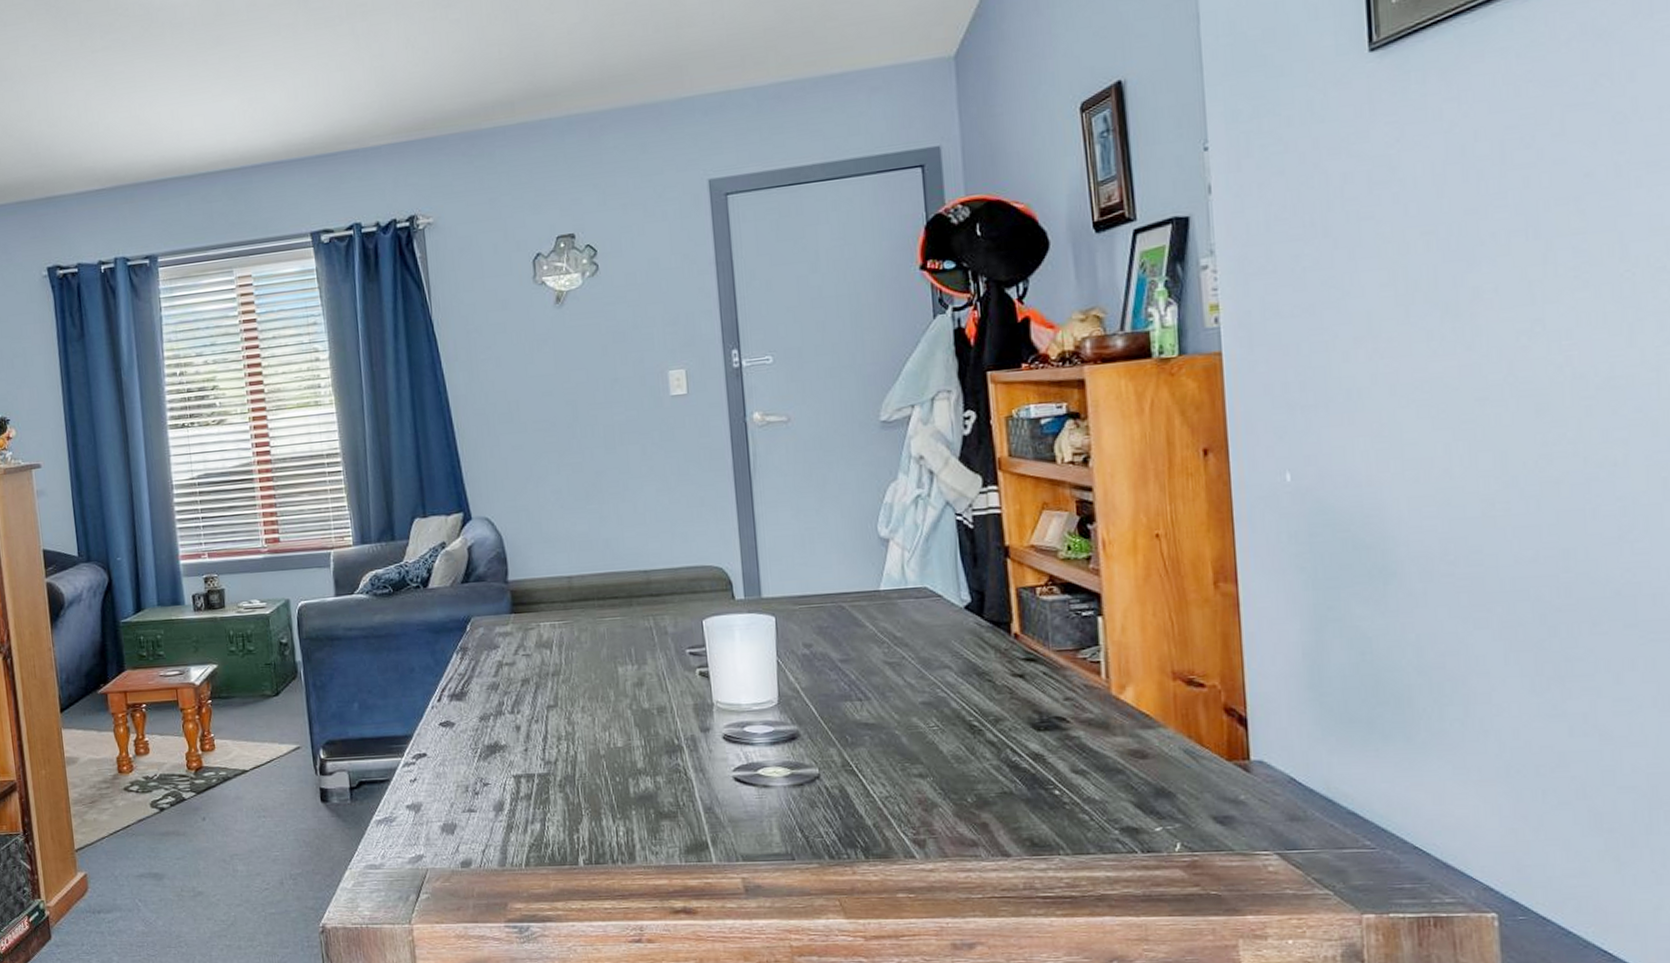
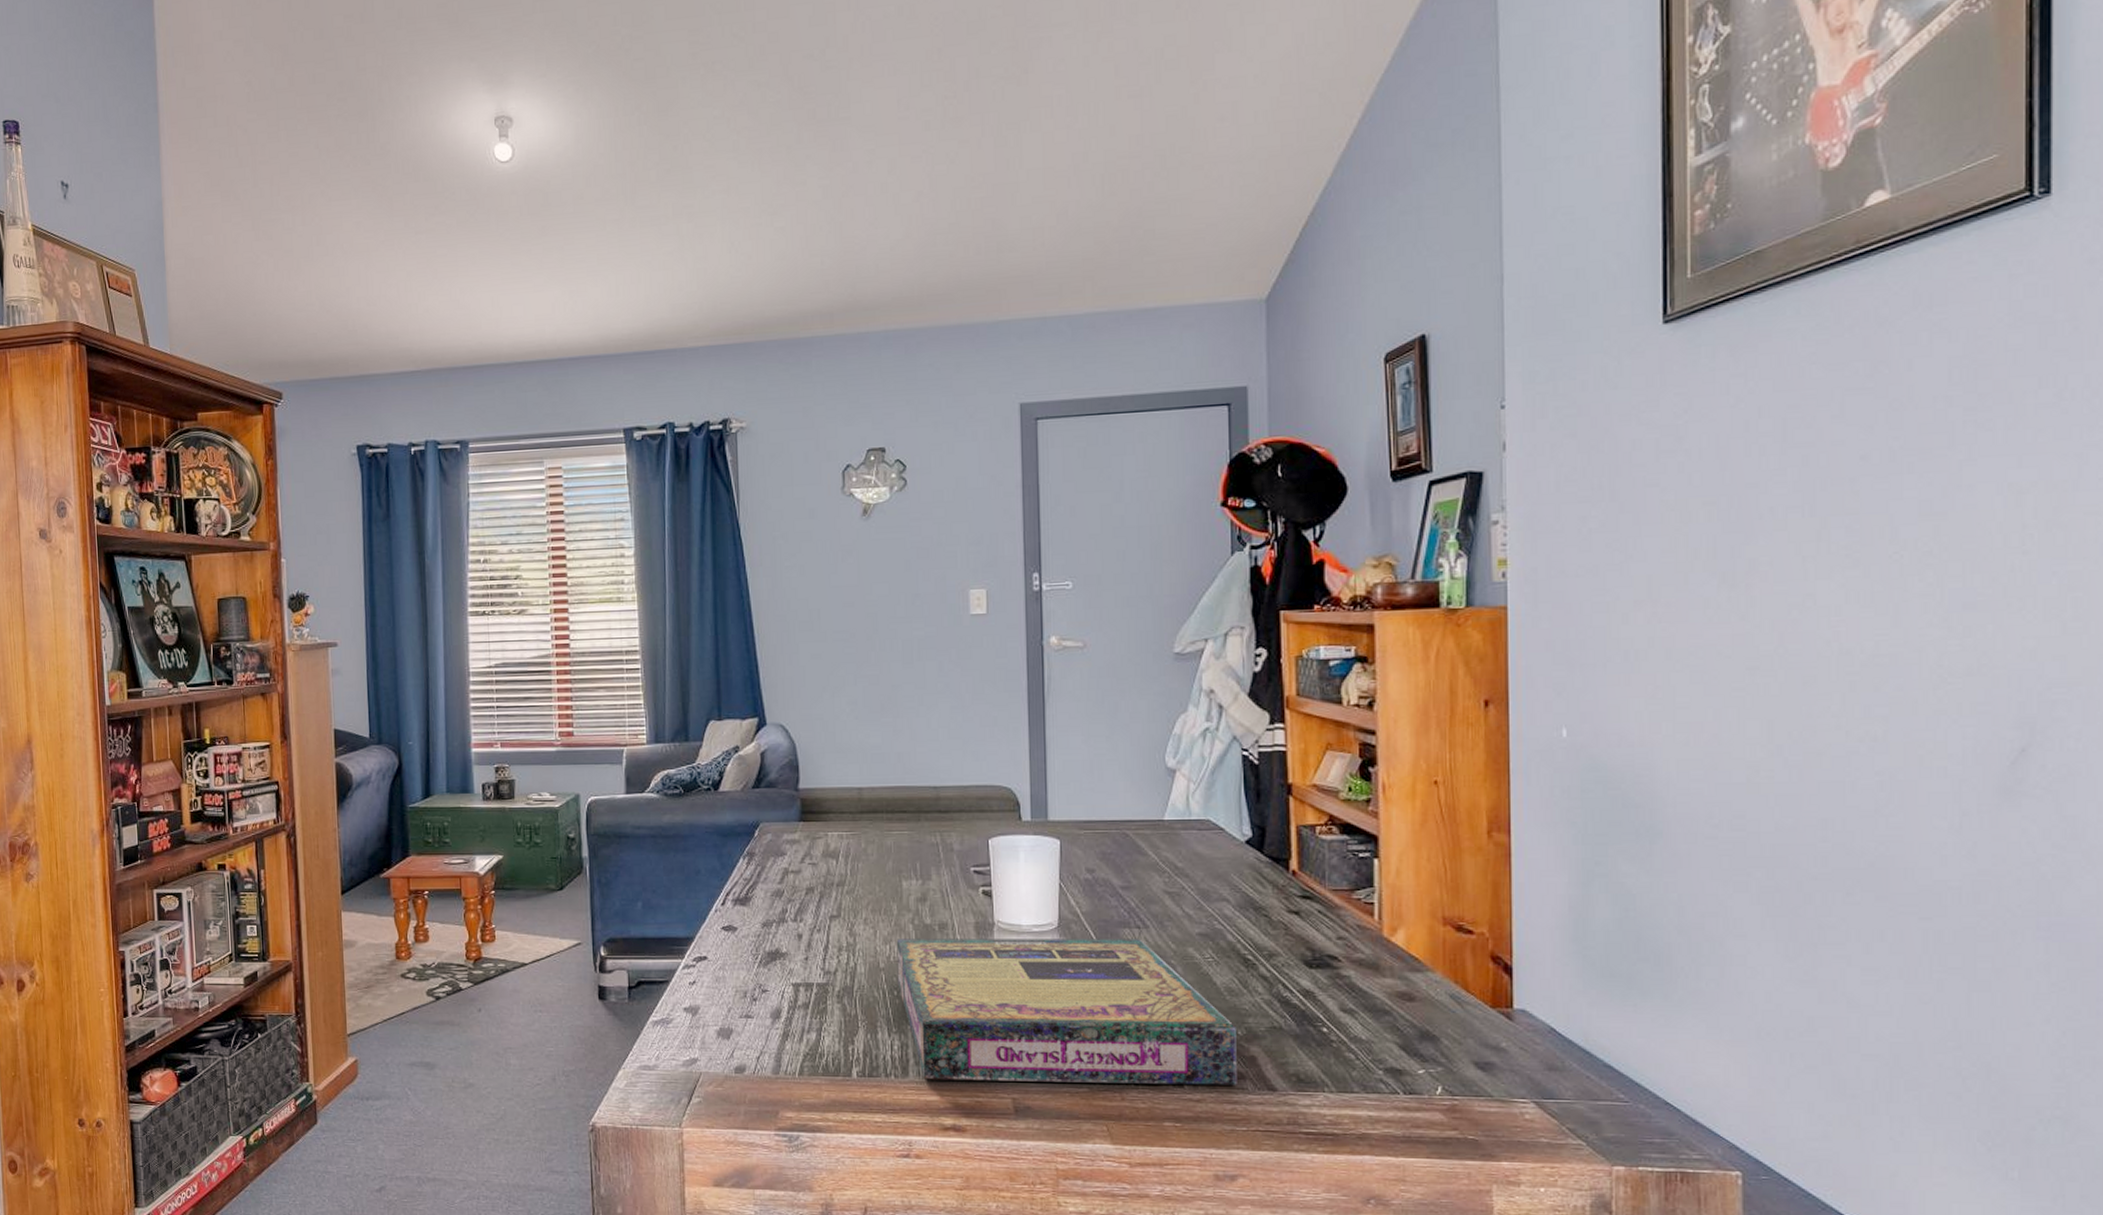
video game box: none [615,711,970,864] -> present [896,939,1237,1085]

